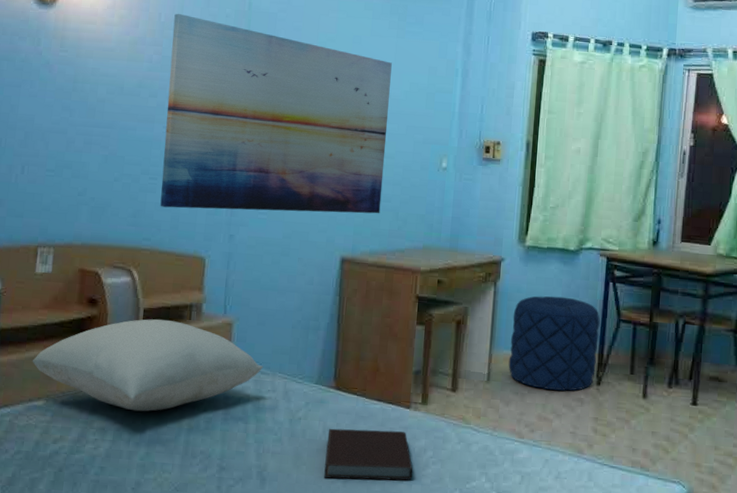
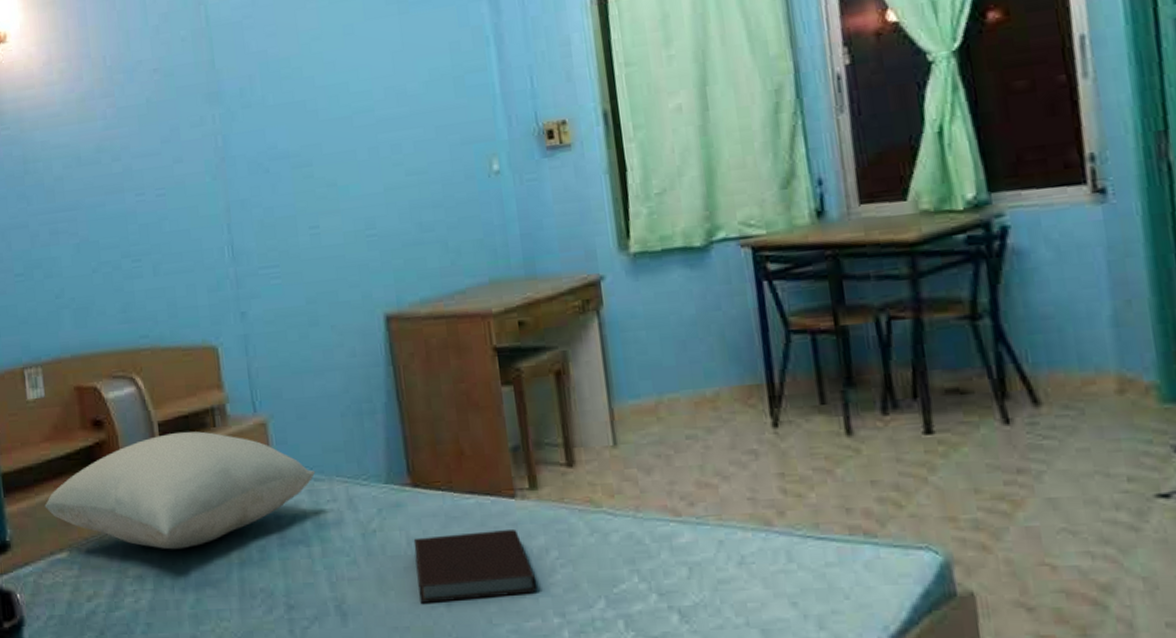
wall art: present [160,13,392,214] -> none [121,48,424,294]
pouf: present [508,296,600,391] -> none [631,313,768,445]

